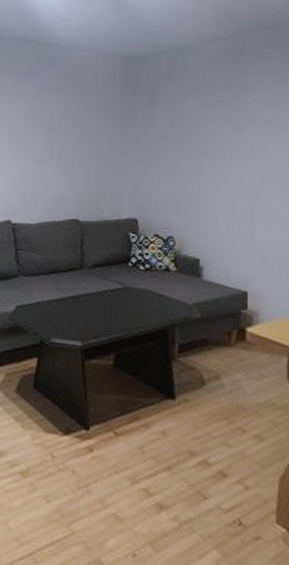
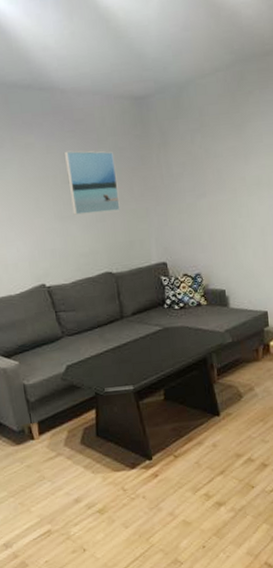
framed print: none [50,100,100,162] -> present [65,150,120,215]

